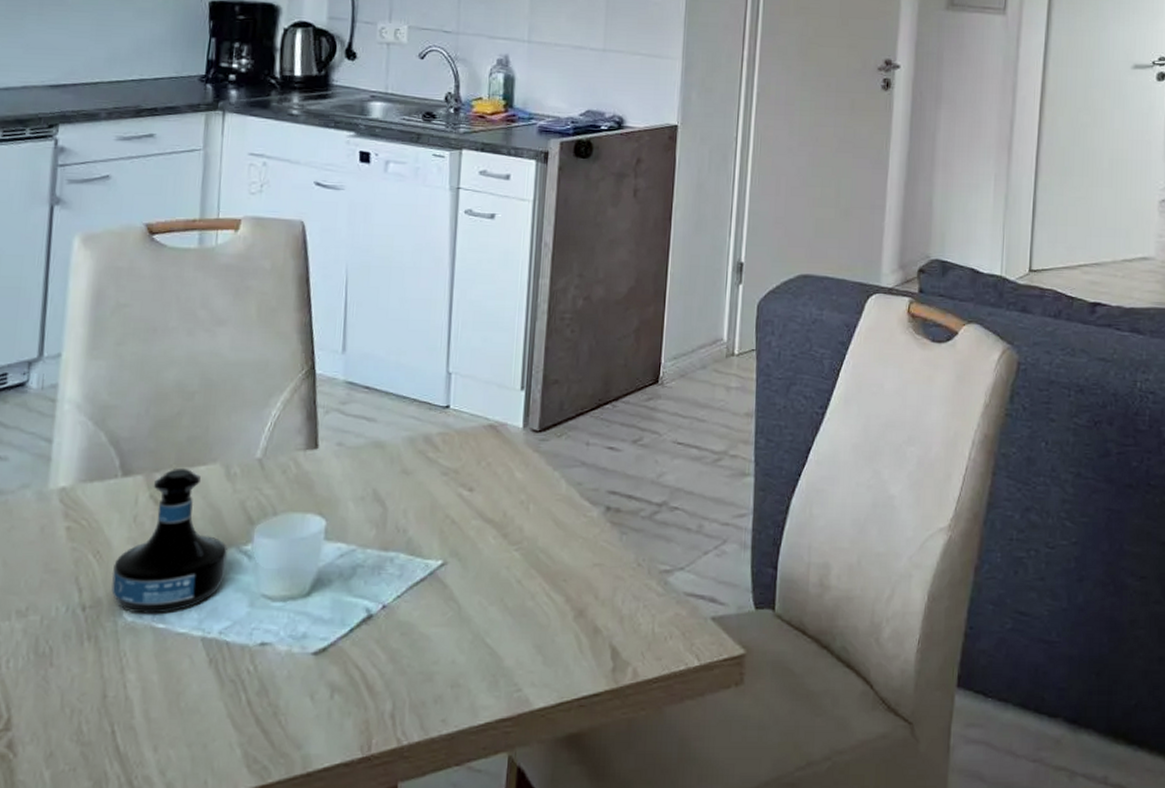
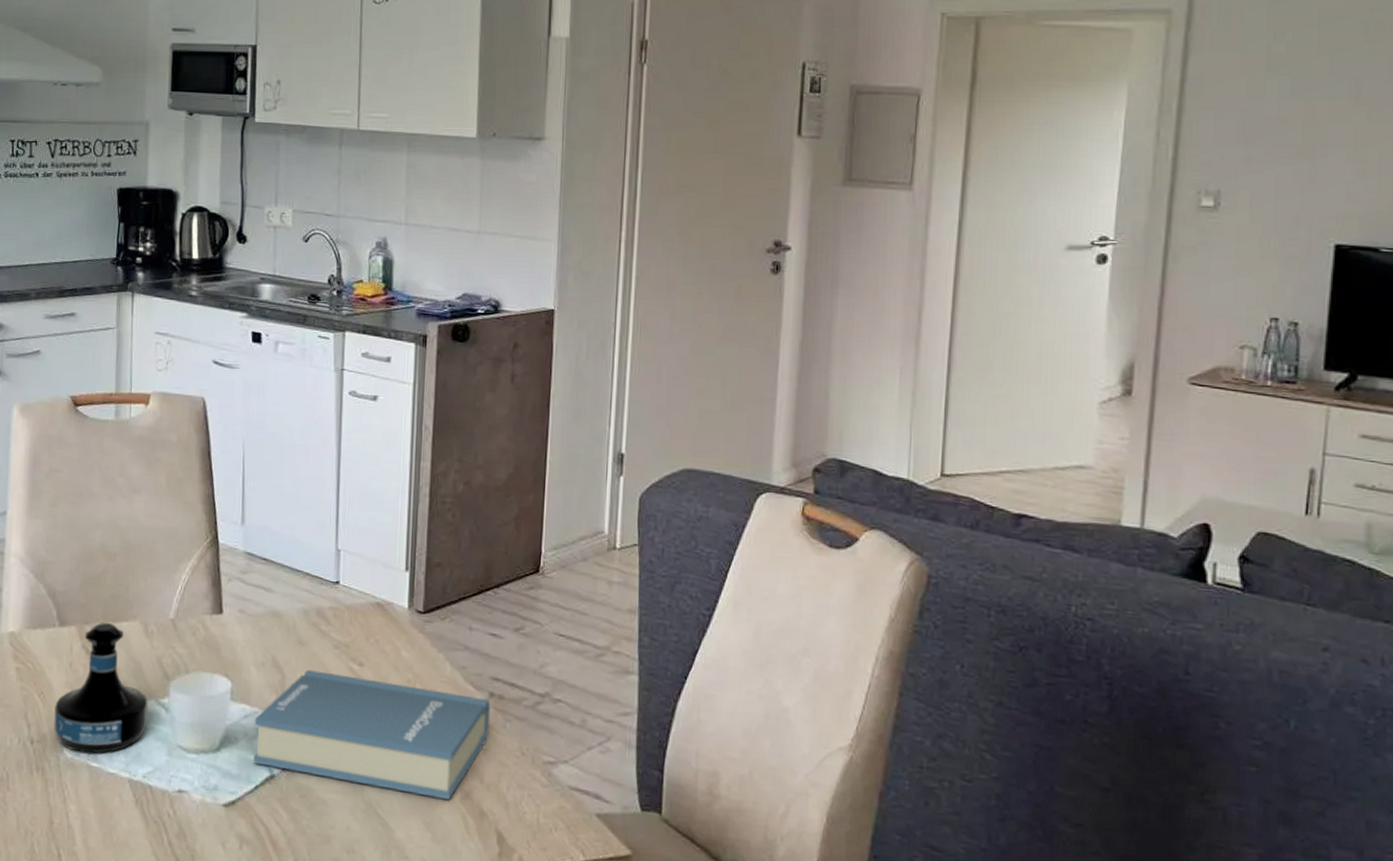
hardback book: none [348,500,607,620] -> present [253,670,491,800]

